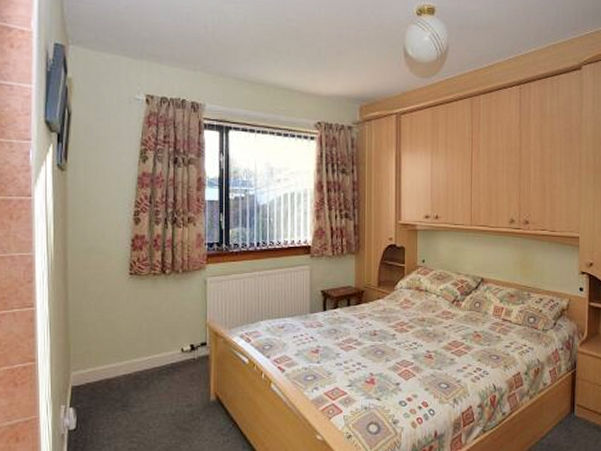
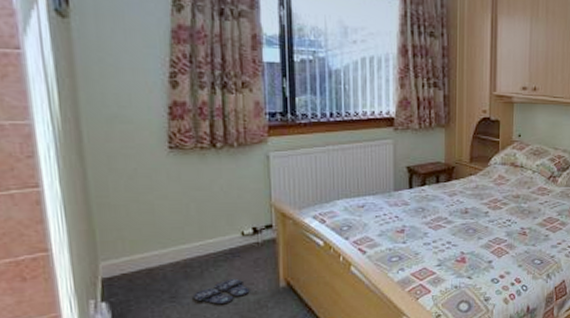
slippers: none [139,391,186,415] -> present [192,278,250,305]

